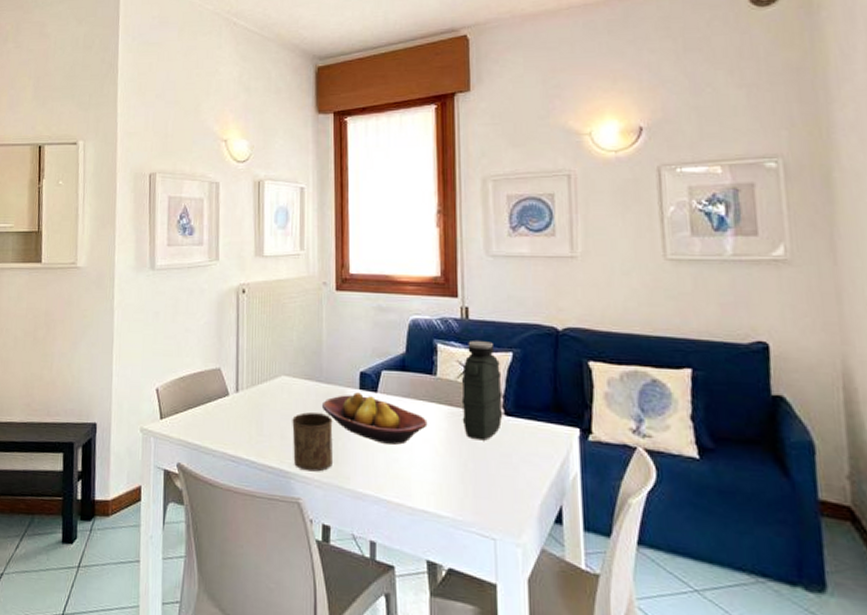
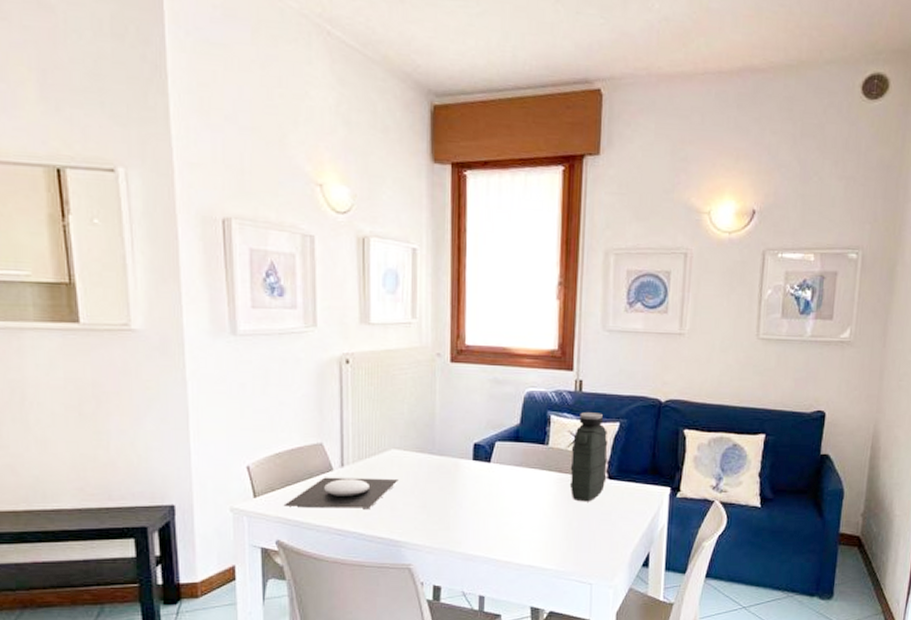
plate: none [186,401,288,436] -> present [285,477,398,508]
cup: present [292,412,333,472] -> none [403,484,445,539]
fruit bowl: present [321,392,428,445] -> none [433,463,538,510]

